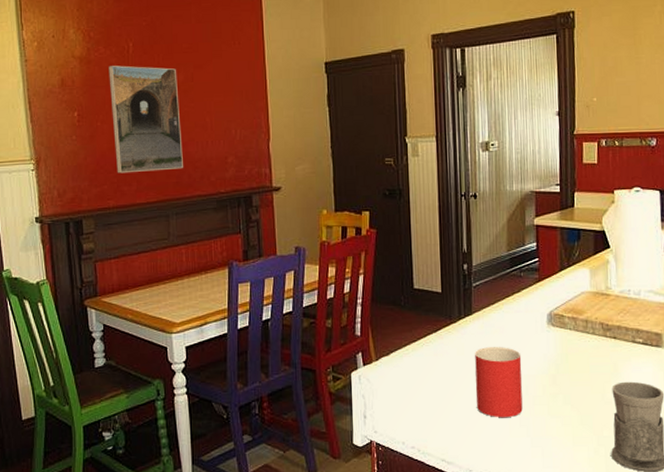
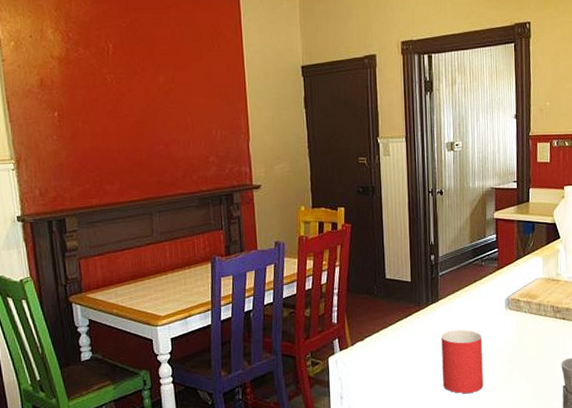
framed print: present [109,65,183,174] -> none [88,66,165,173]

